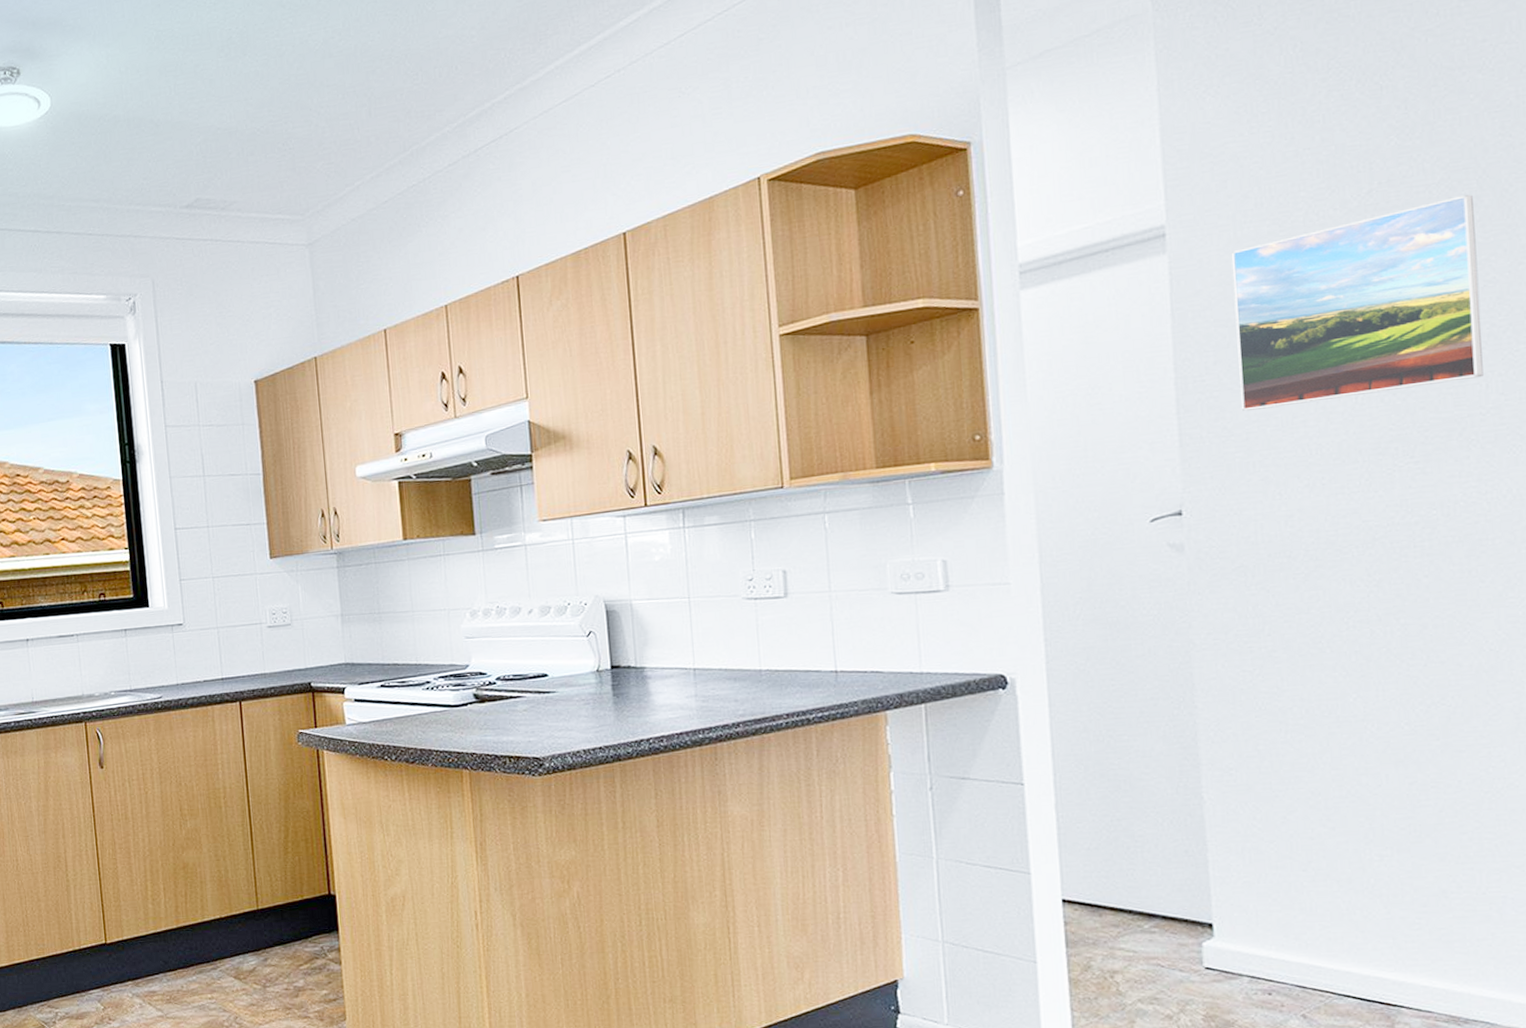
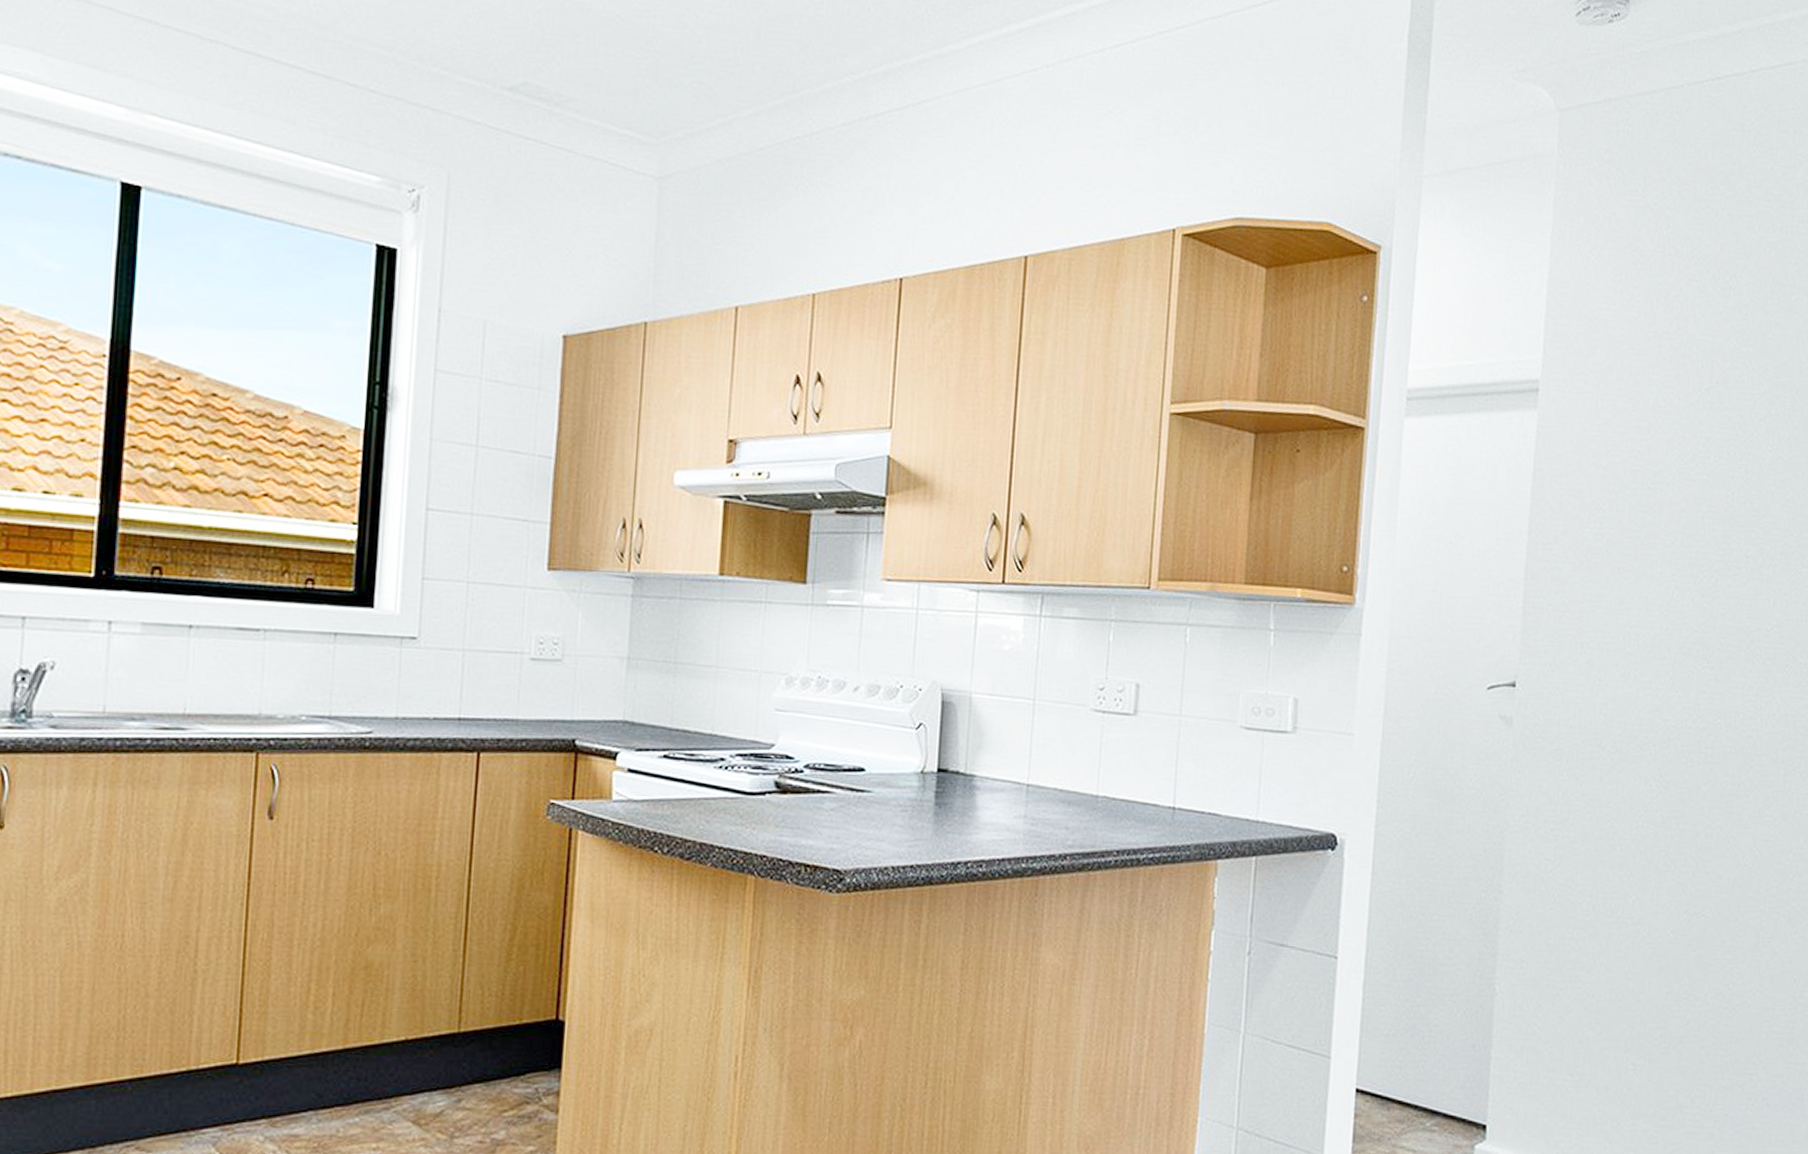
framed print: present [1231,194,1483,411] -> none [1578,411,1786,594]

